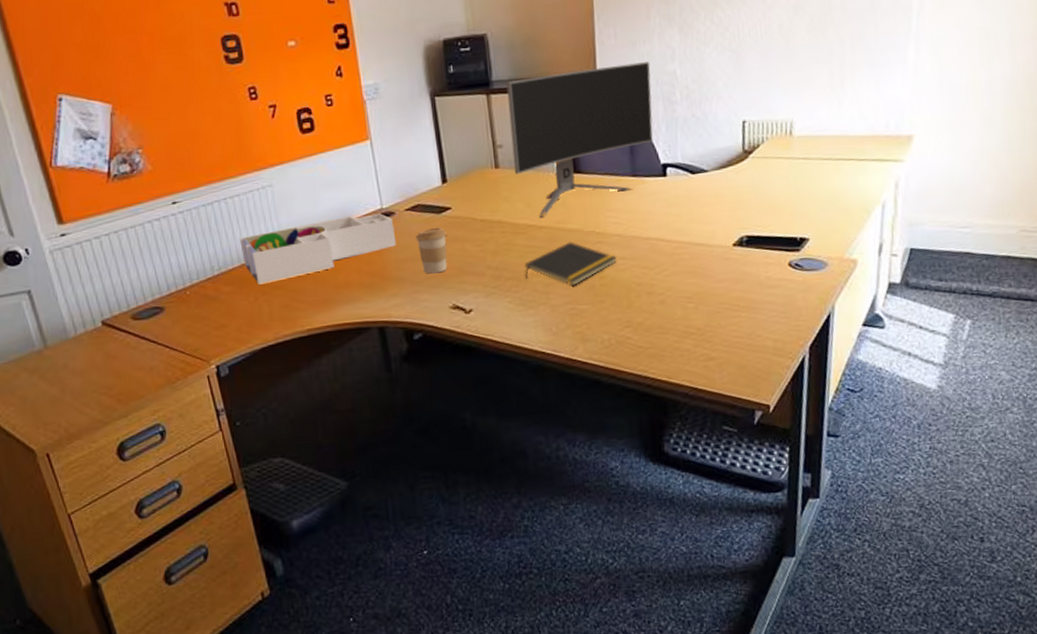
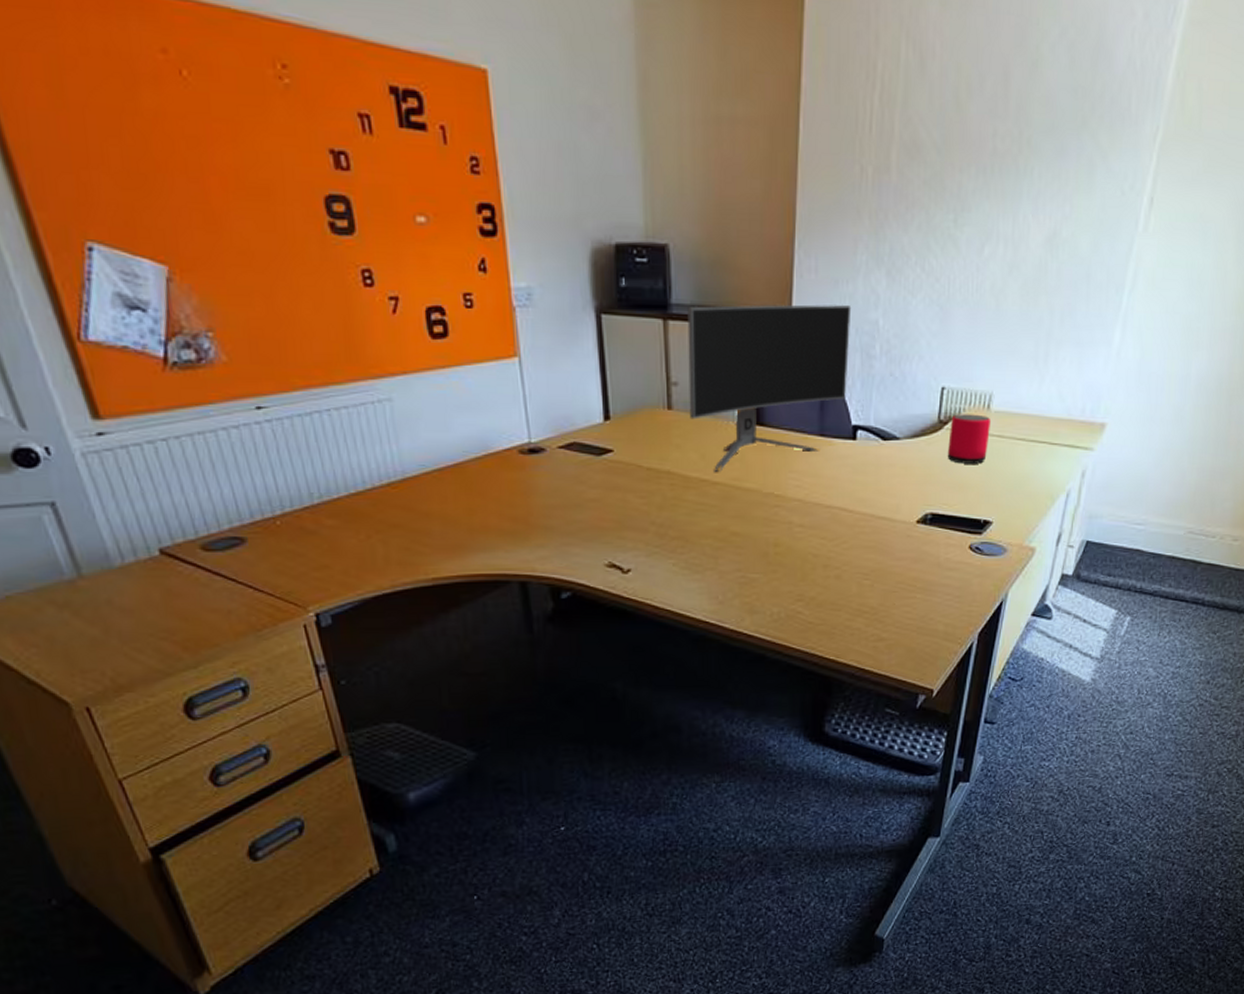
desk organizer: present [240,213,396,285] -> none [347,447,545,520]
coffee cup: present [415,227,448,274] -> none [569,471,607,525]
notepad: present [524,241,617,285] -> none [693,502,794,551]
speaker: none [755,141,796,188] -> present [947,414,992,464]

